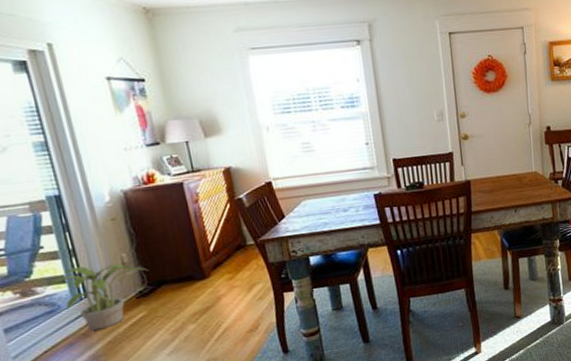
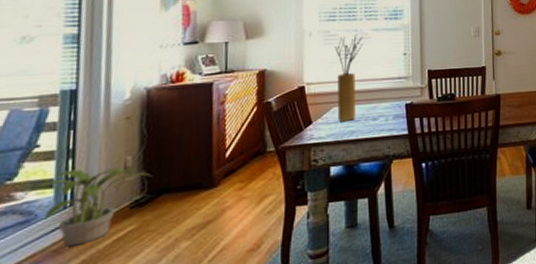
vase: none [294,127,326,215] -> present [334,36,363,122]

